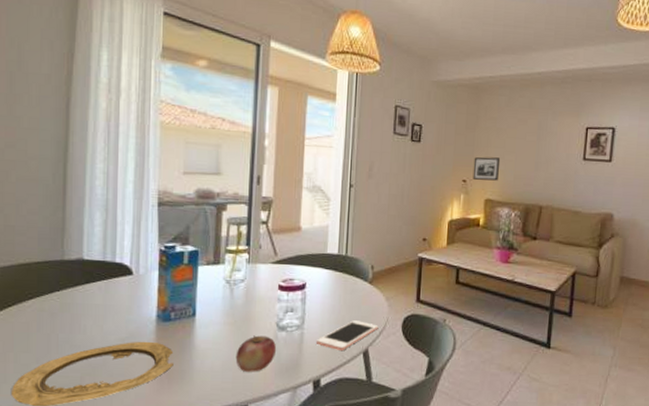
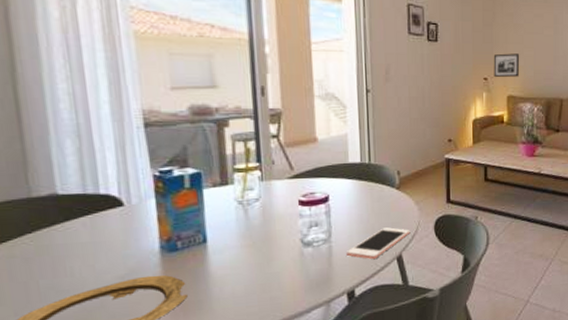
apple: present [235,335,277,372] -> none [258,253,304,293]

